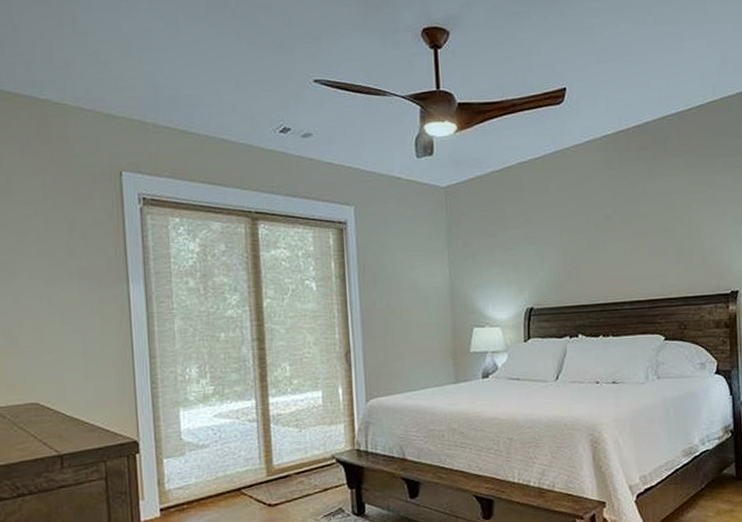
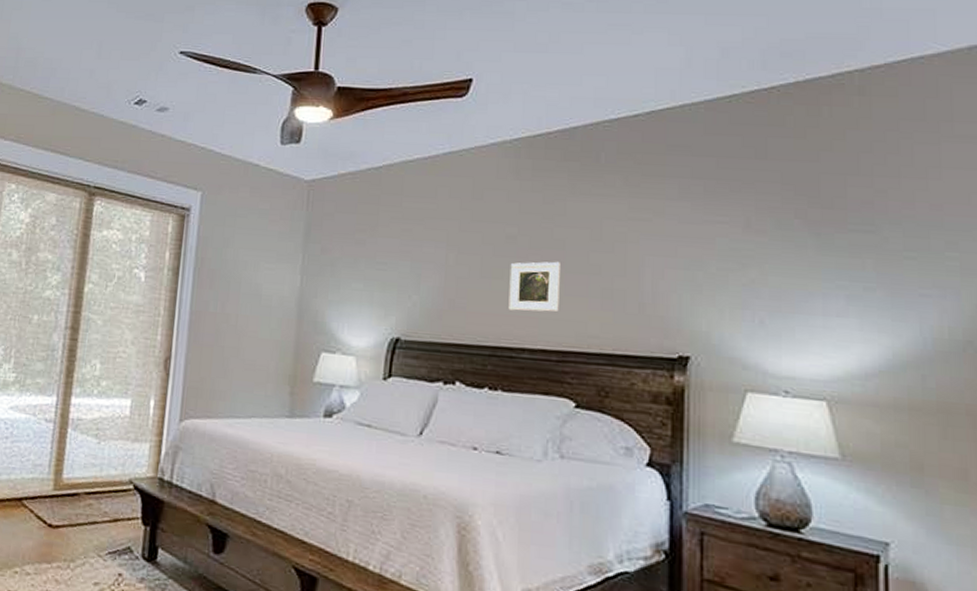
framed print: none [609,231,647,274] -> present [508,261,560,312]

